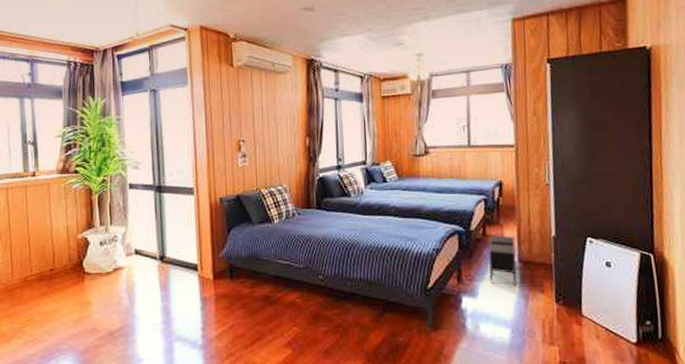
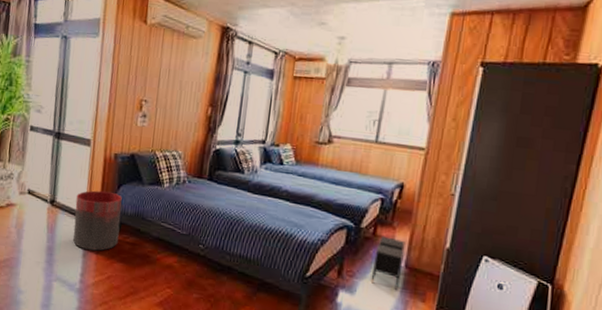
trash can: none [186,237,236,303] -> present [73,190,122,251]

